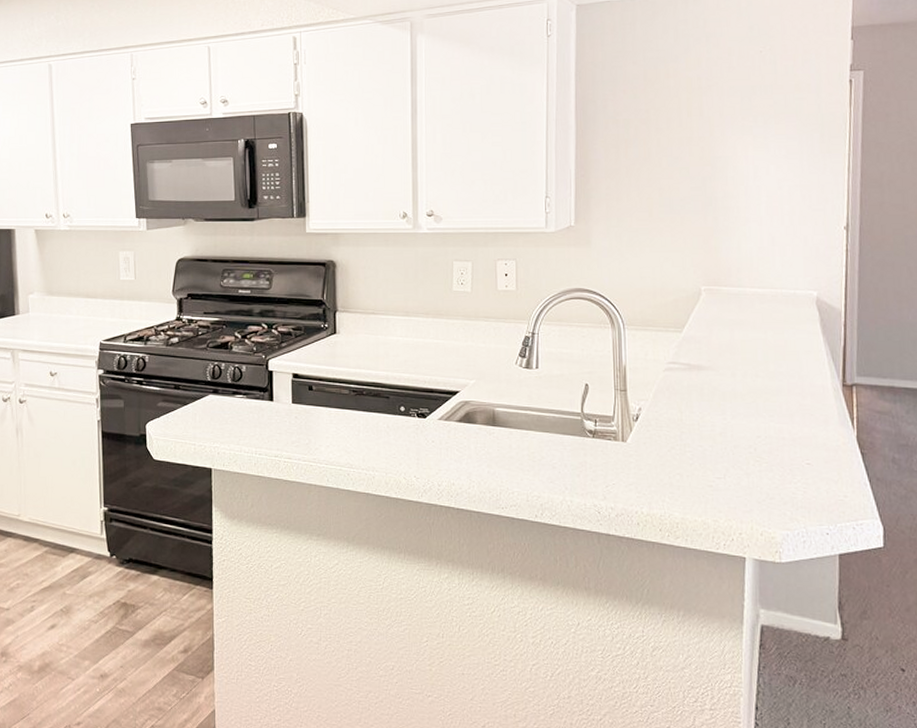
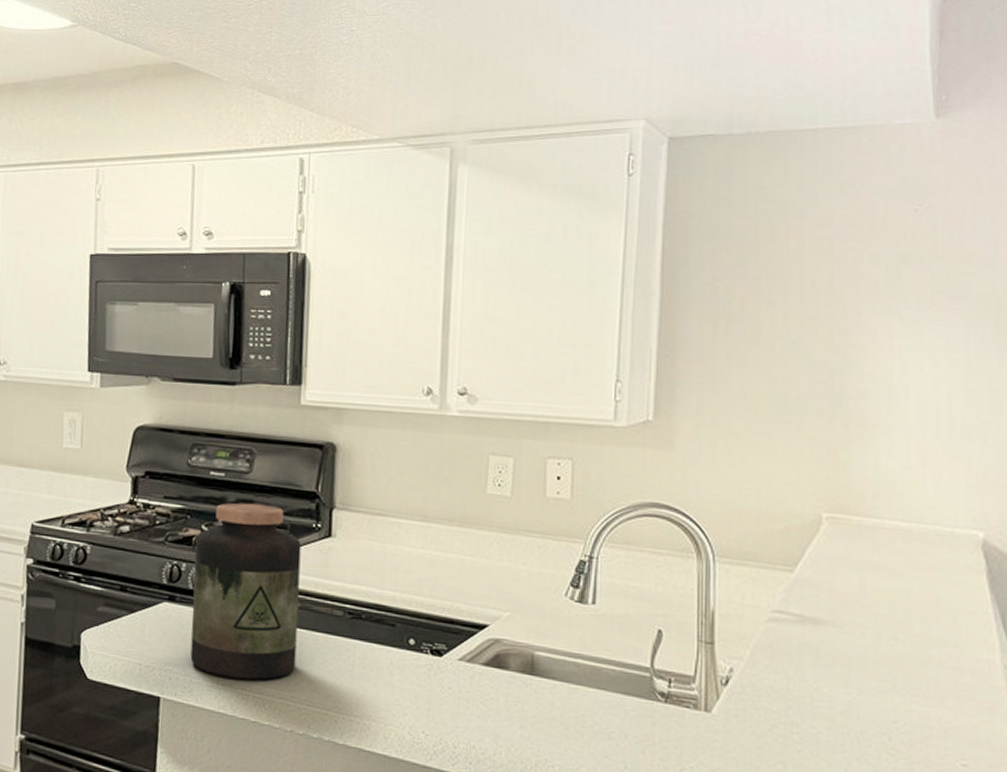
jar: none [231,312,315,449] -> present [190,502,302,680]

